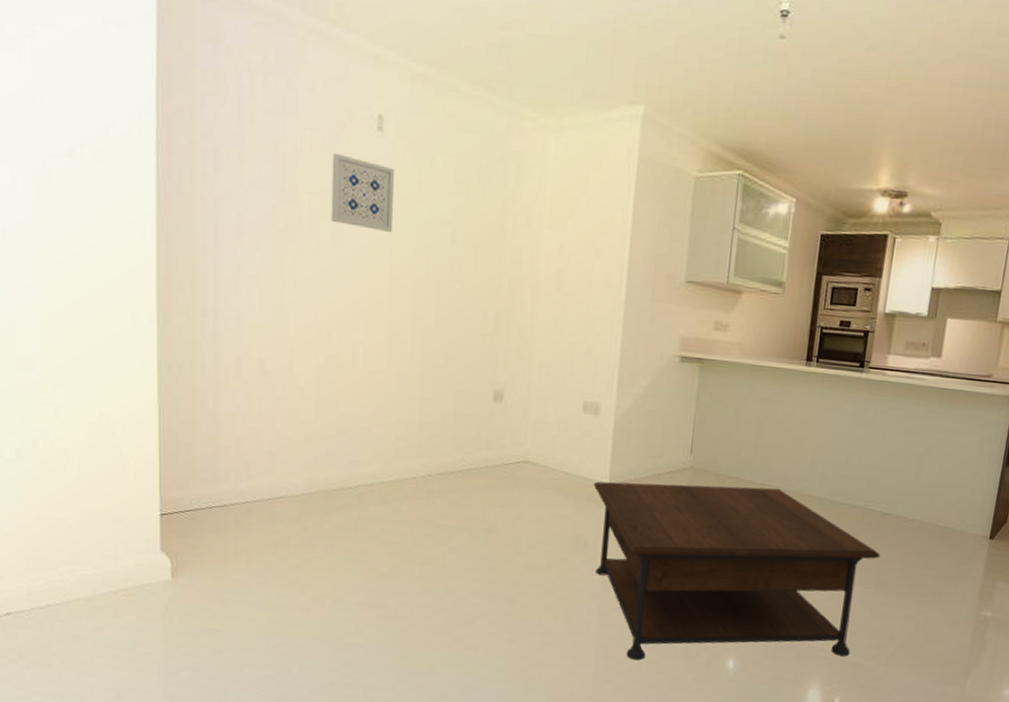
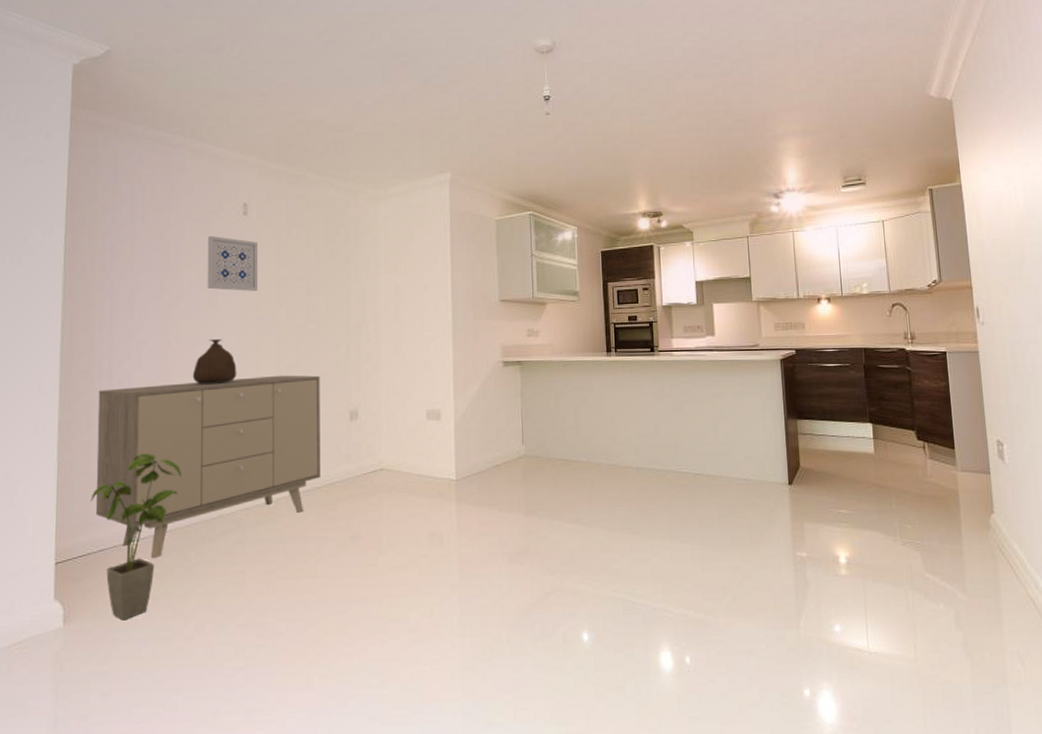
house plant: none [197,408,299,582] -> present [90,453,182,621]
sideboard: none [202,329,462,524] -> present [95,375,320,559]
bag: none [312,284,364,340] -> present [192,338,237,385]
coffee table: present [593,481,881,661] -> none [442,464,700,646]

